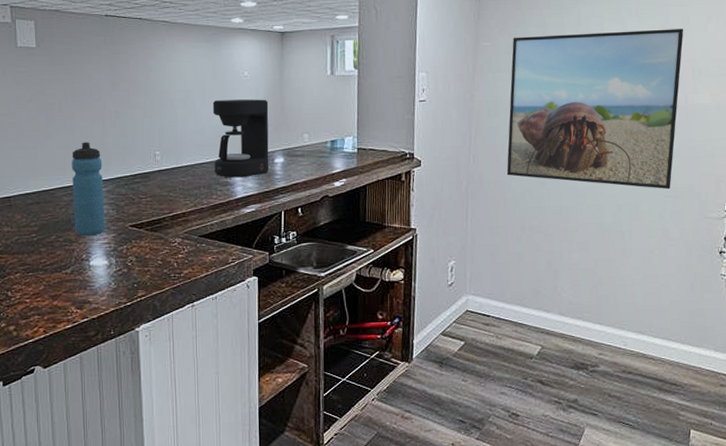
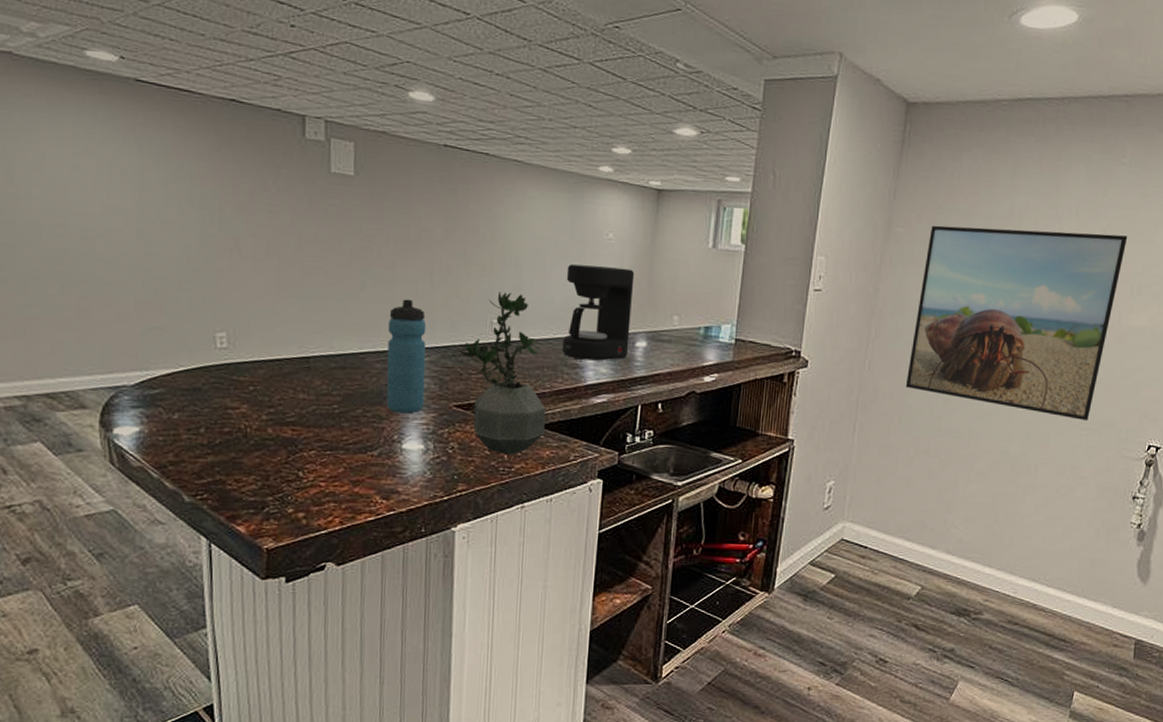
potted plant: none [130,128,206,263] -> present [458,291,546,455]

